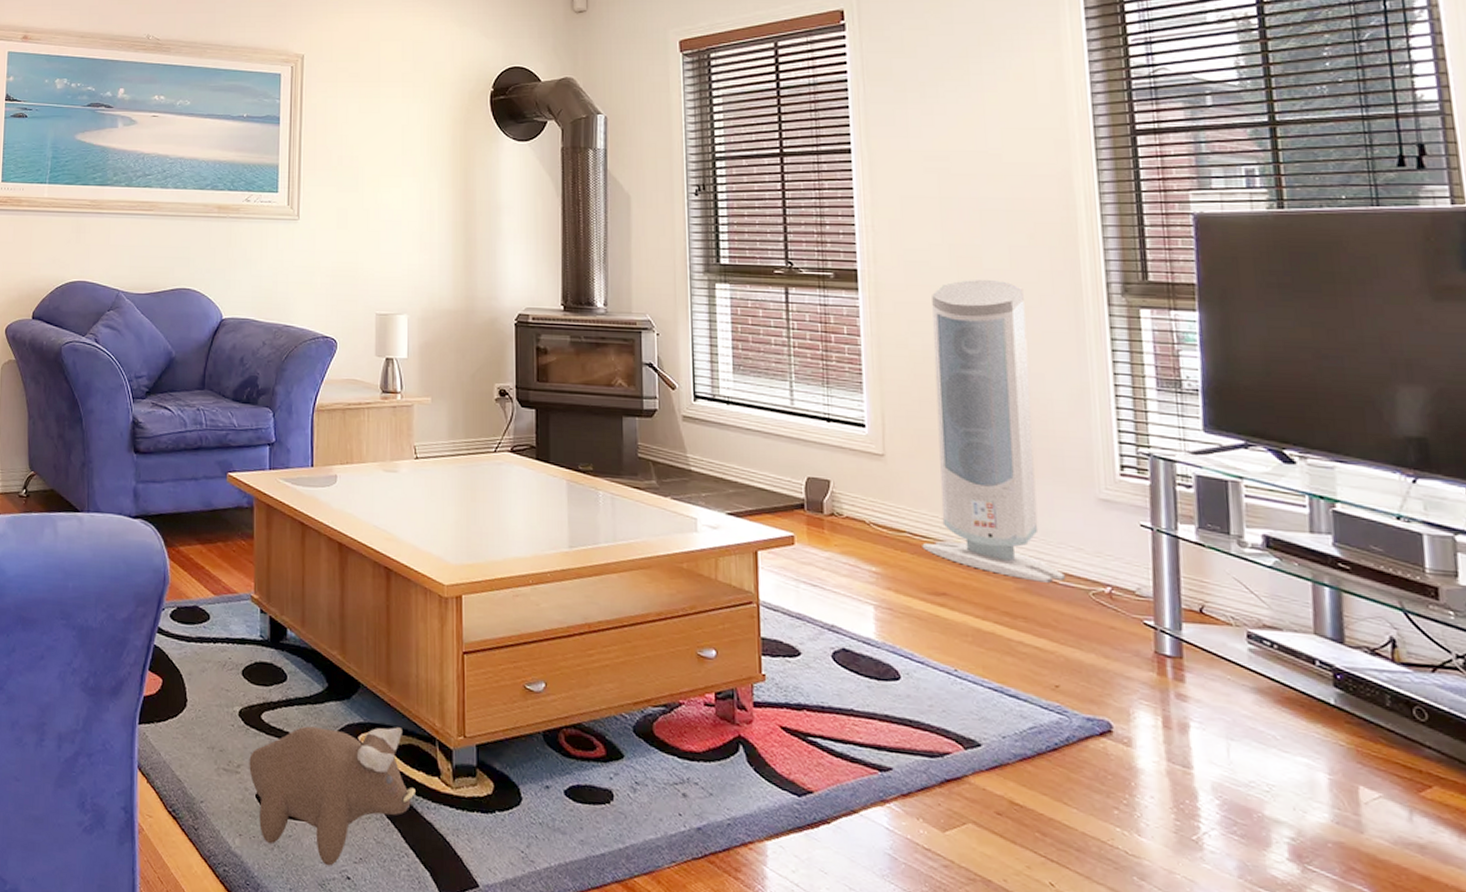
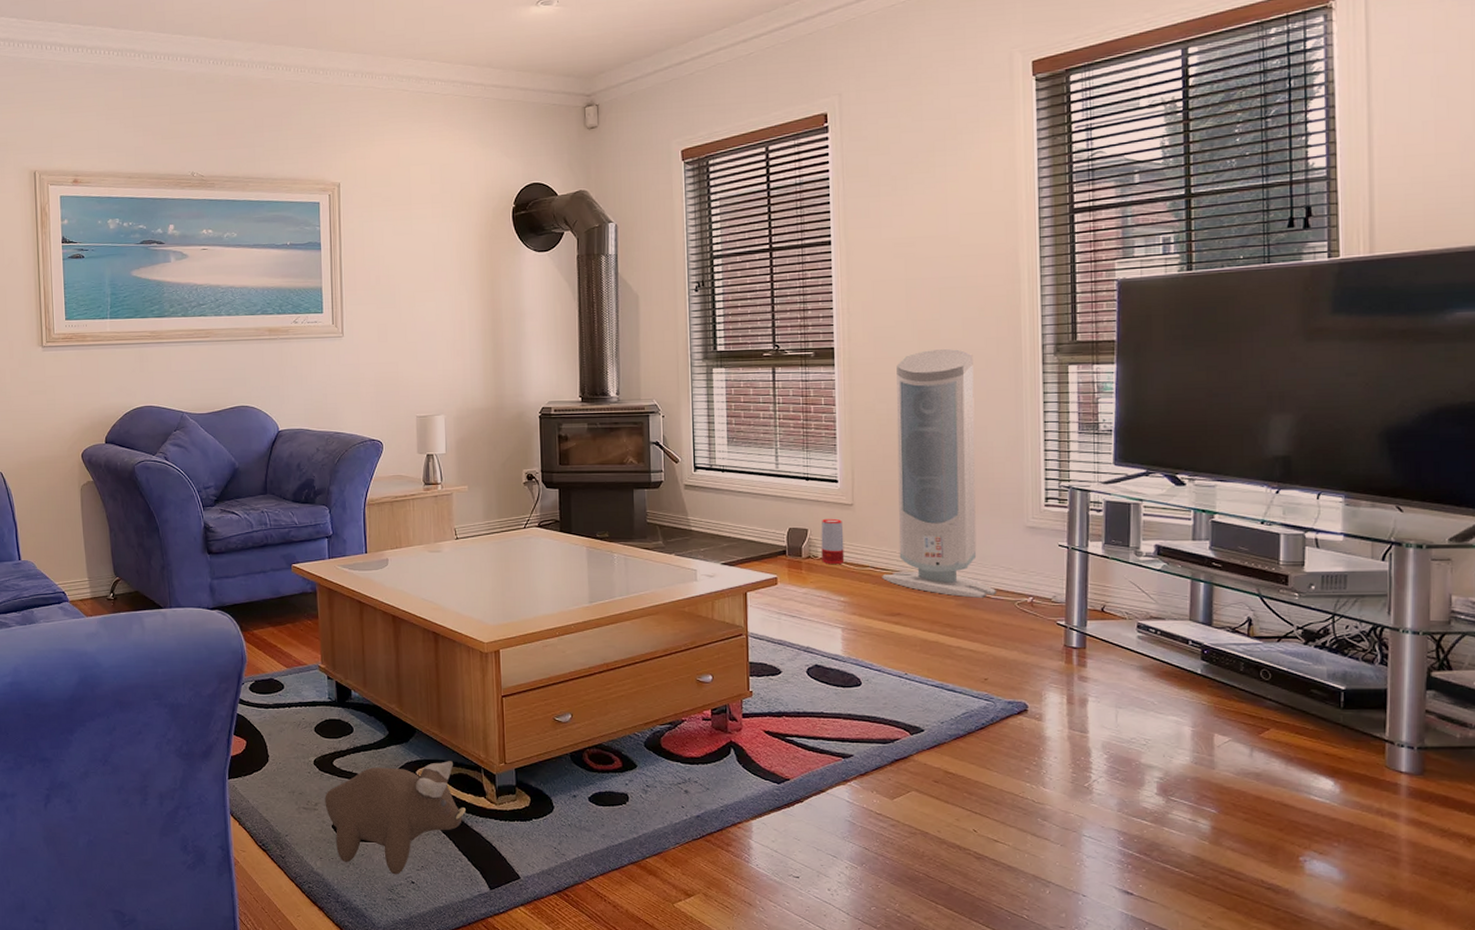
speaker: none [846,469,876,526] -> present [821,518,845,564]

